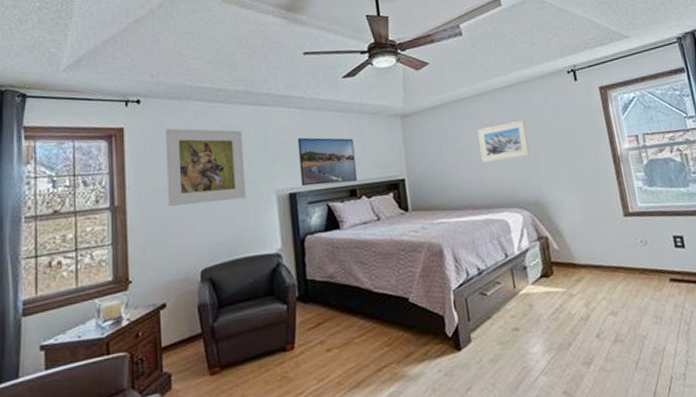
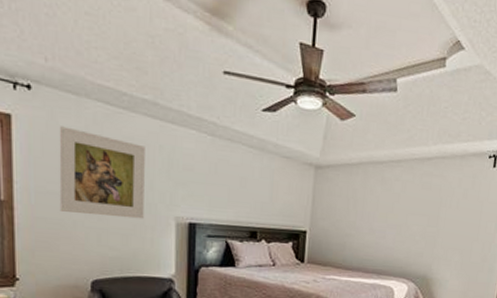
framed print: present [297,137,358,187] -> none [202,167,262,223]
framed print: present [477,121,530,162] -> none [384,196,434,233]

